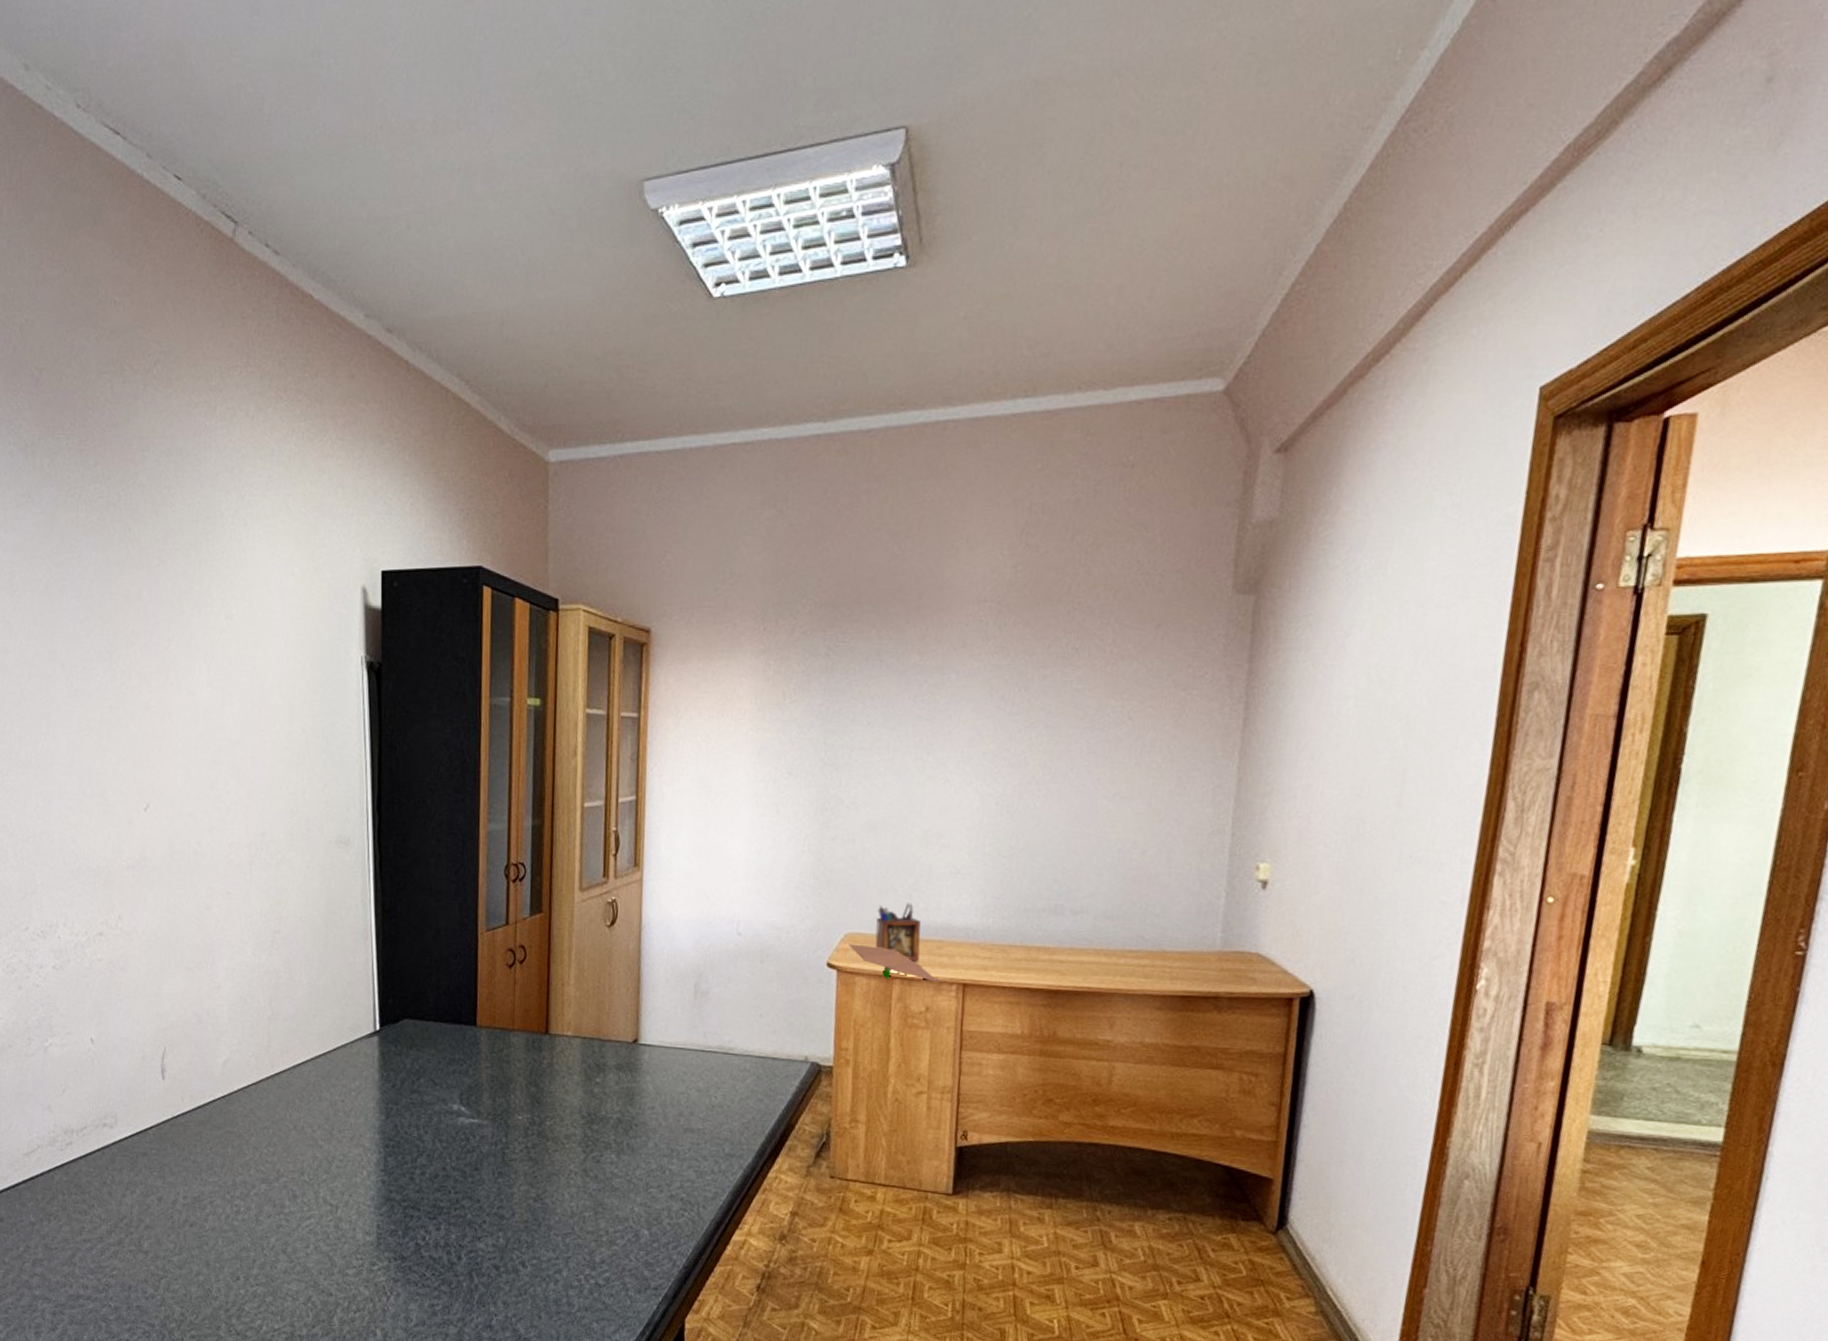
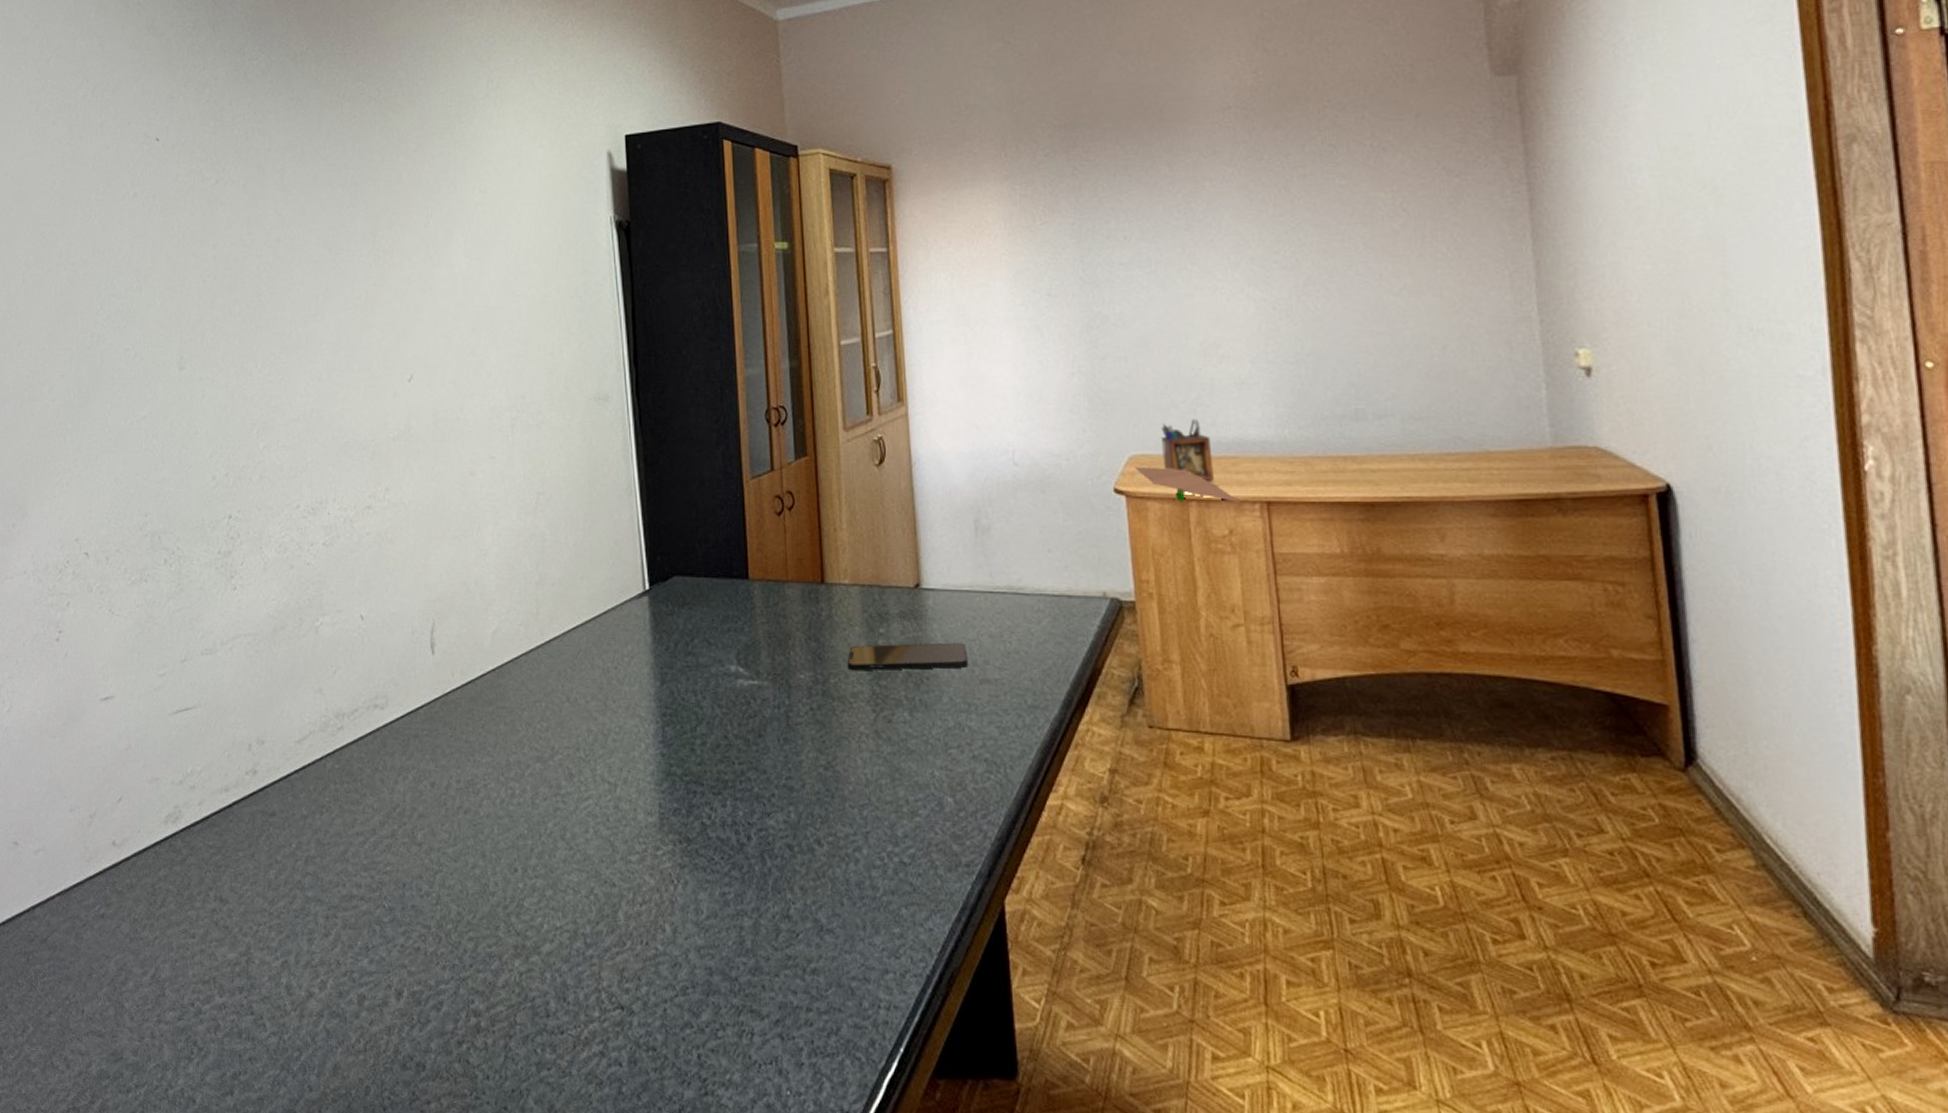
phone: none [563,1092,675,1118] -> present [847,642,967,671]

